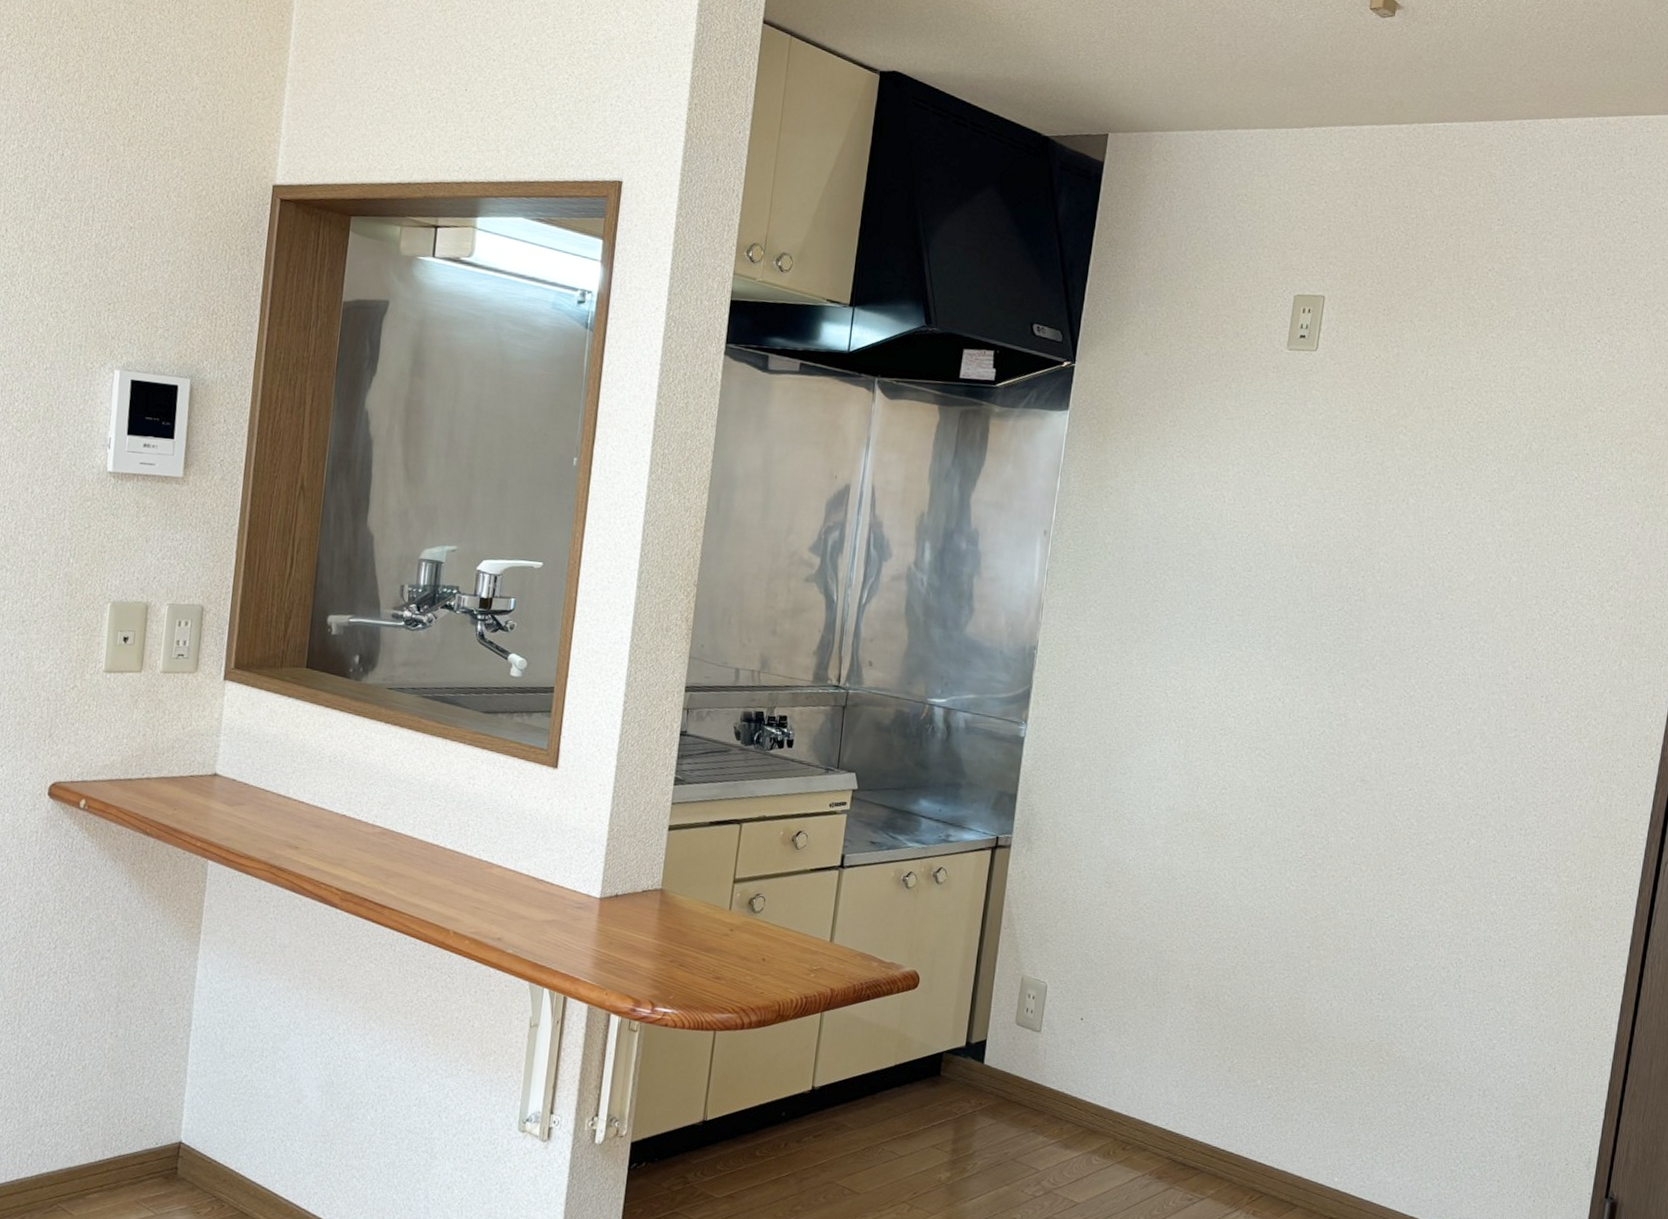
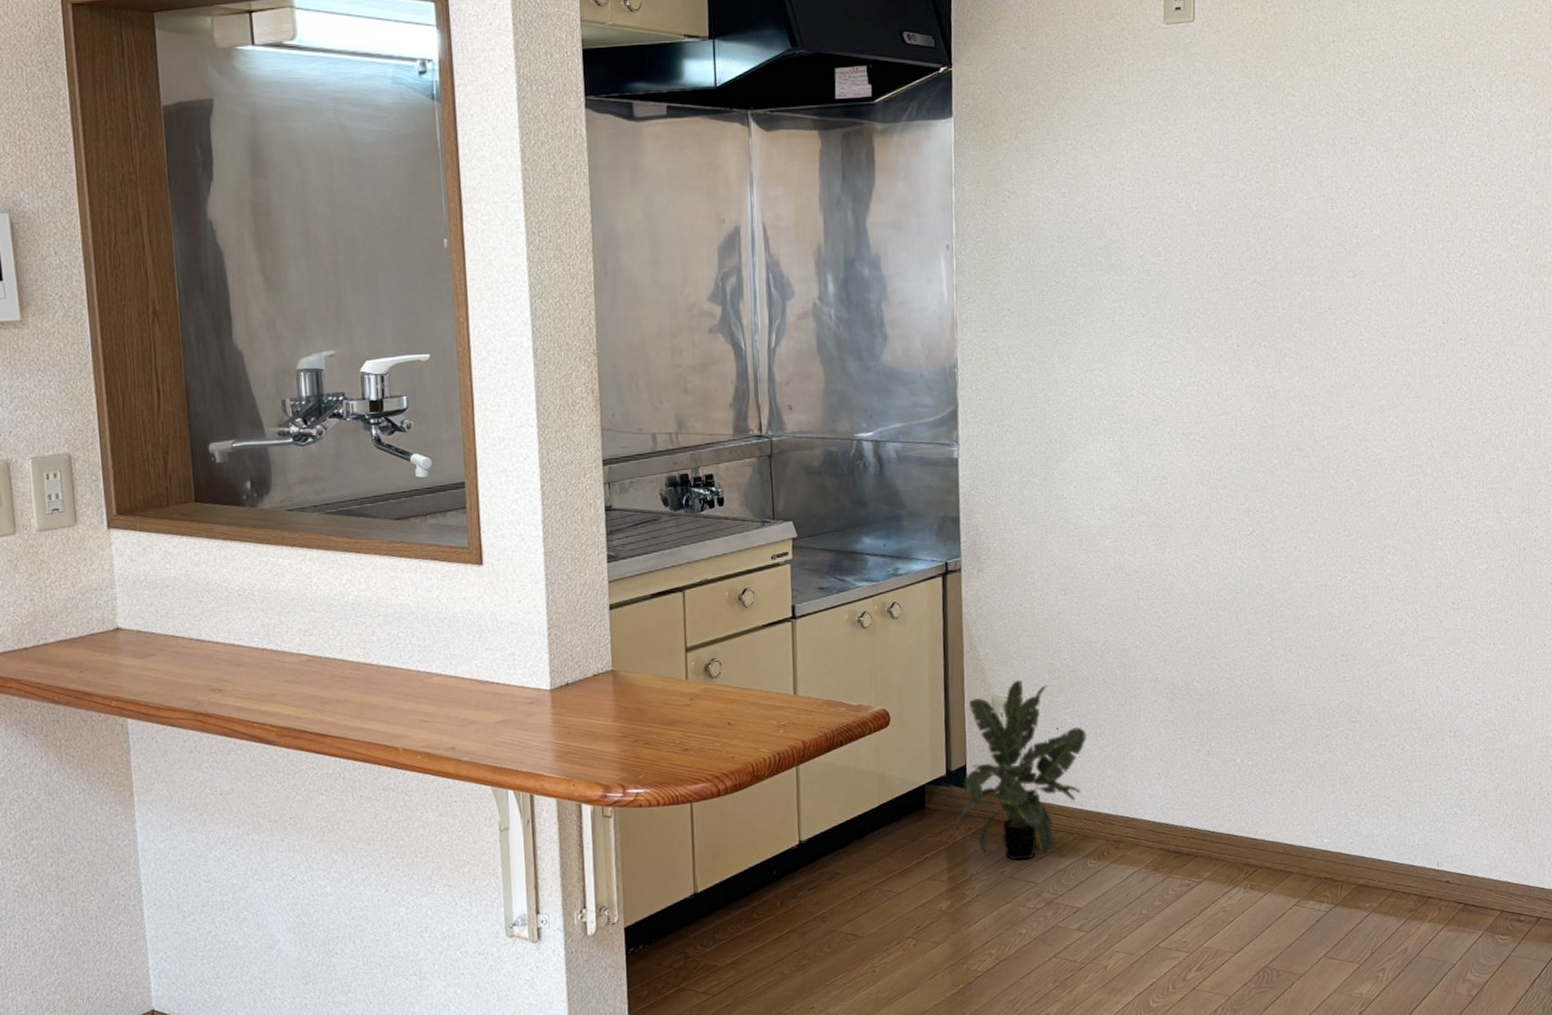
potted plant: none [962,963,1111,1146] -> present [953,679,1088,861]

